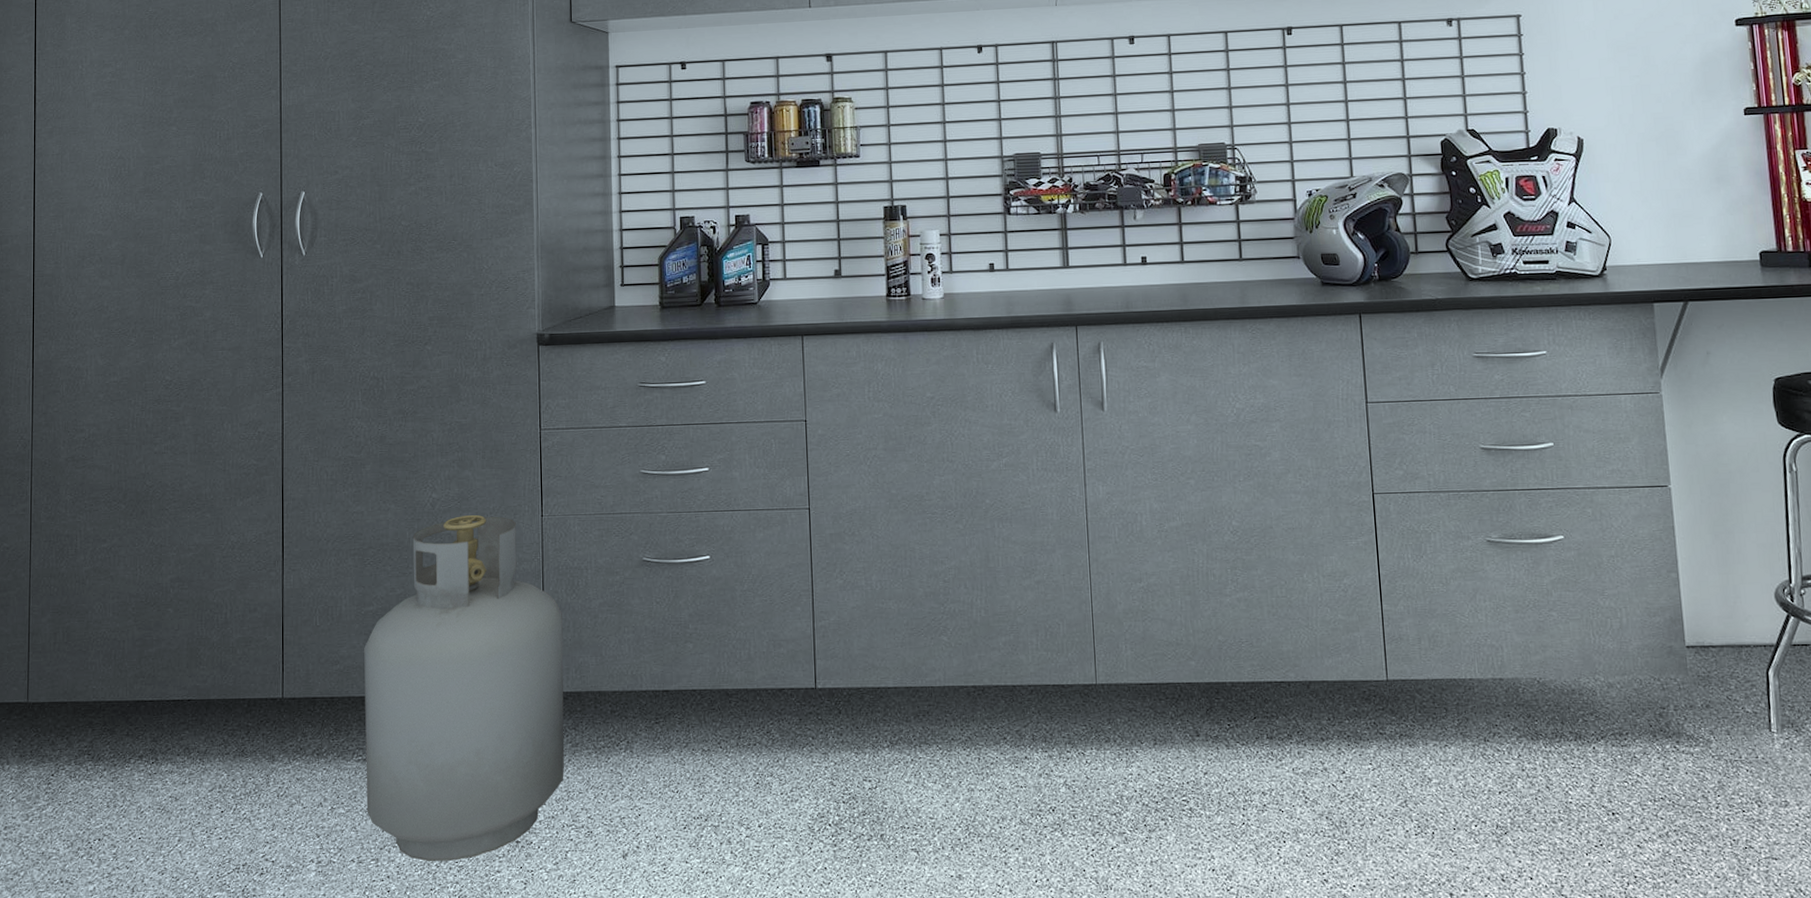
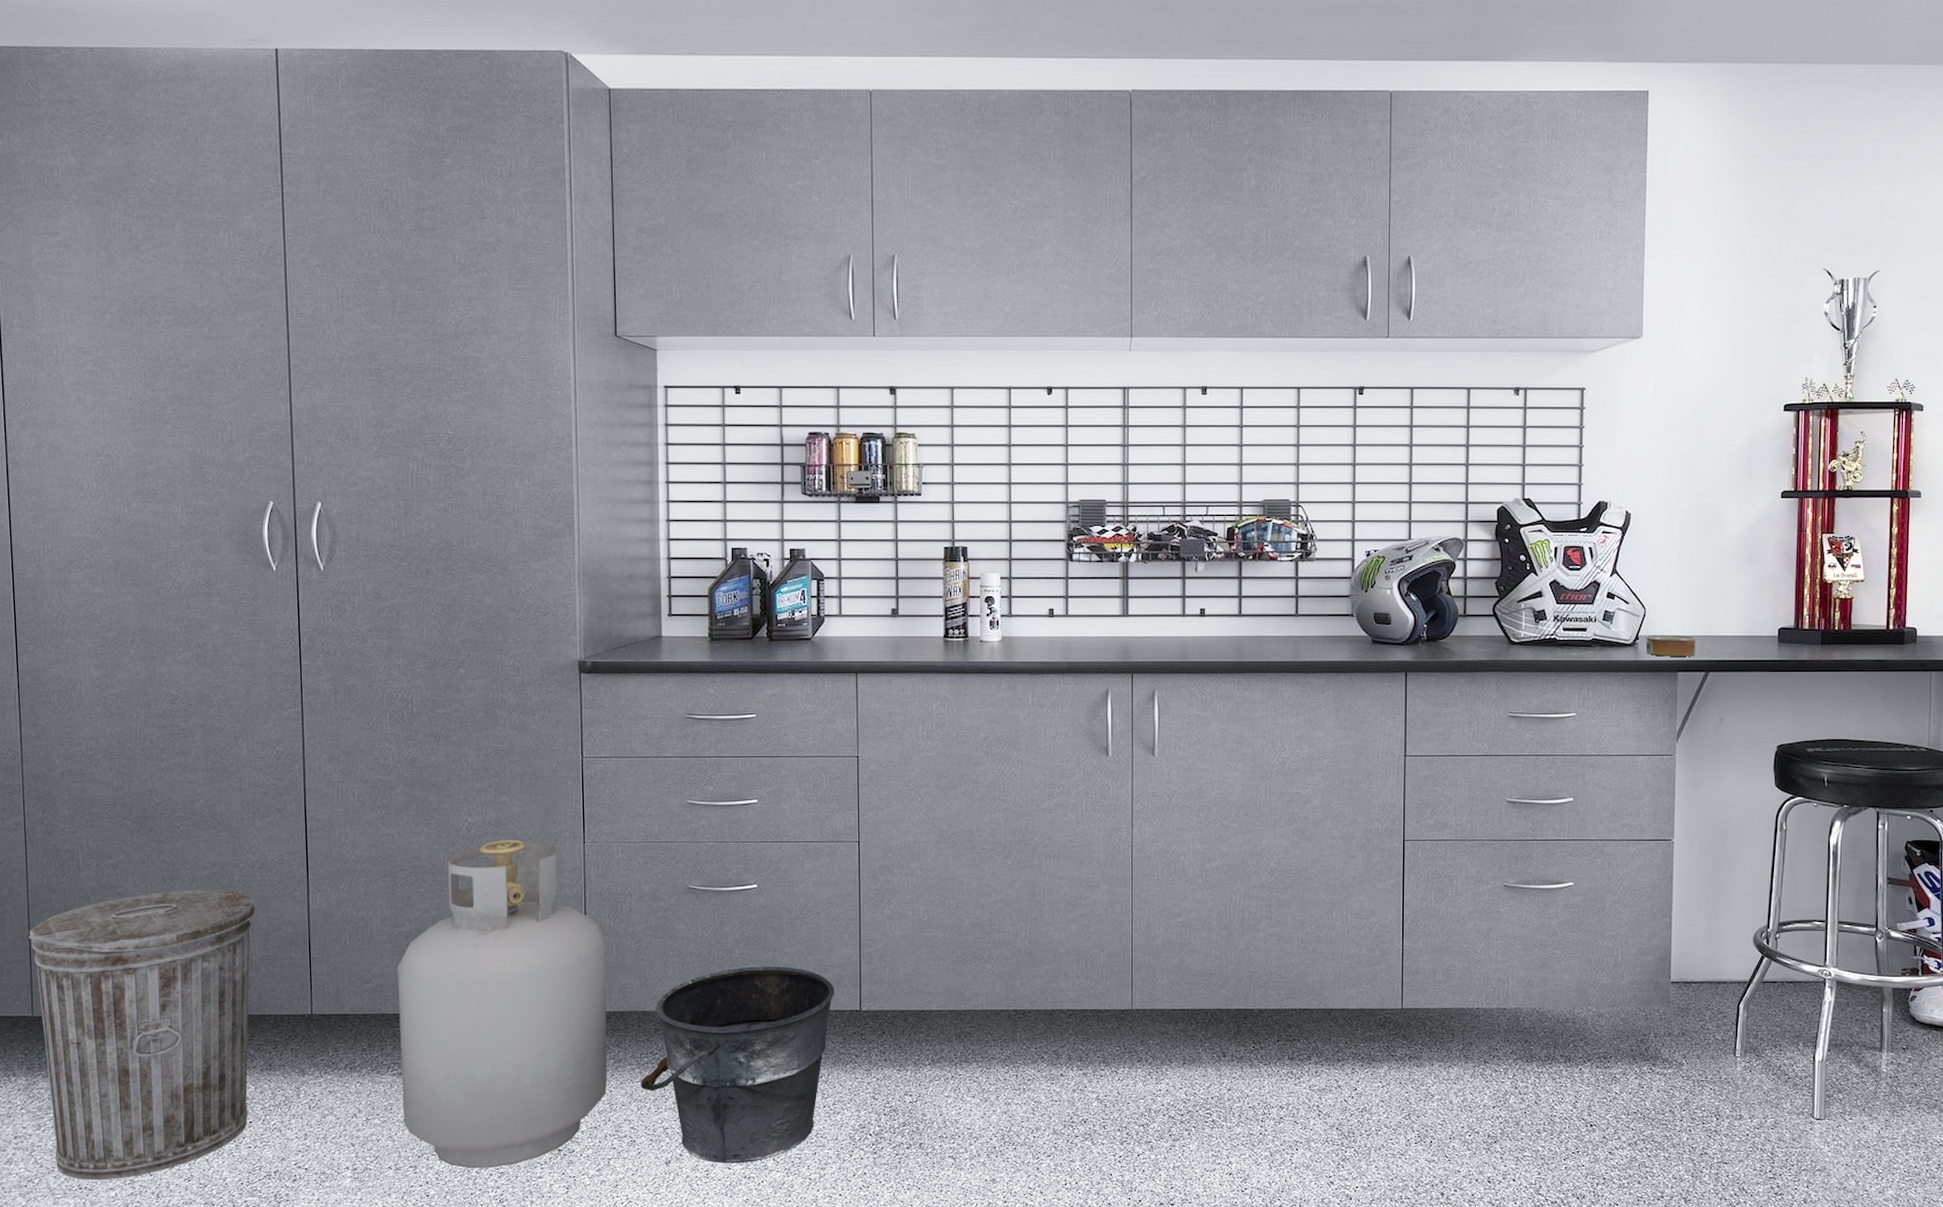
trash can: none [29,571,235,874] -> present [29,890,256,1181]
bucket: none [597,641,790,857] -> present [641,966,835,1164]
adhesive tape: none [1614,263,1671,287] -> present [1645,635,1697,657]

